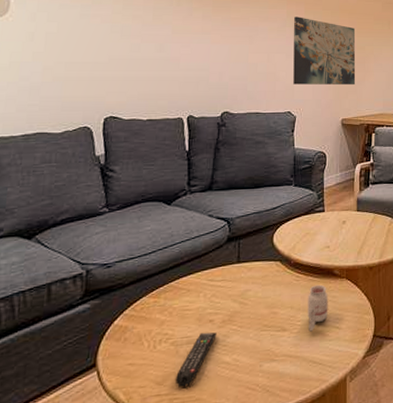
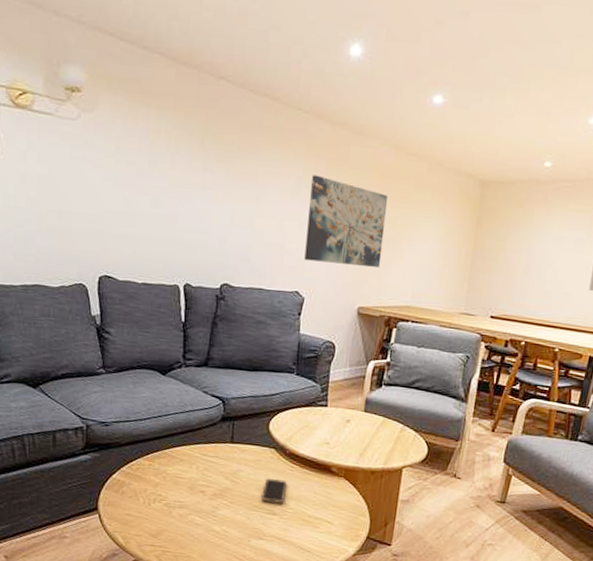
remote control: present [175,332,217,388] -> none [167,500,208,544]
smartphone: none [269,291,293,319] -> present [260,477,286,503]
candle: present [308,284,328,332] -> none [299,478,323,521]

